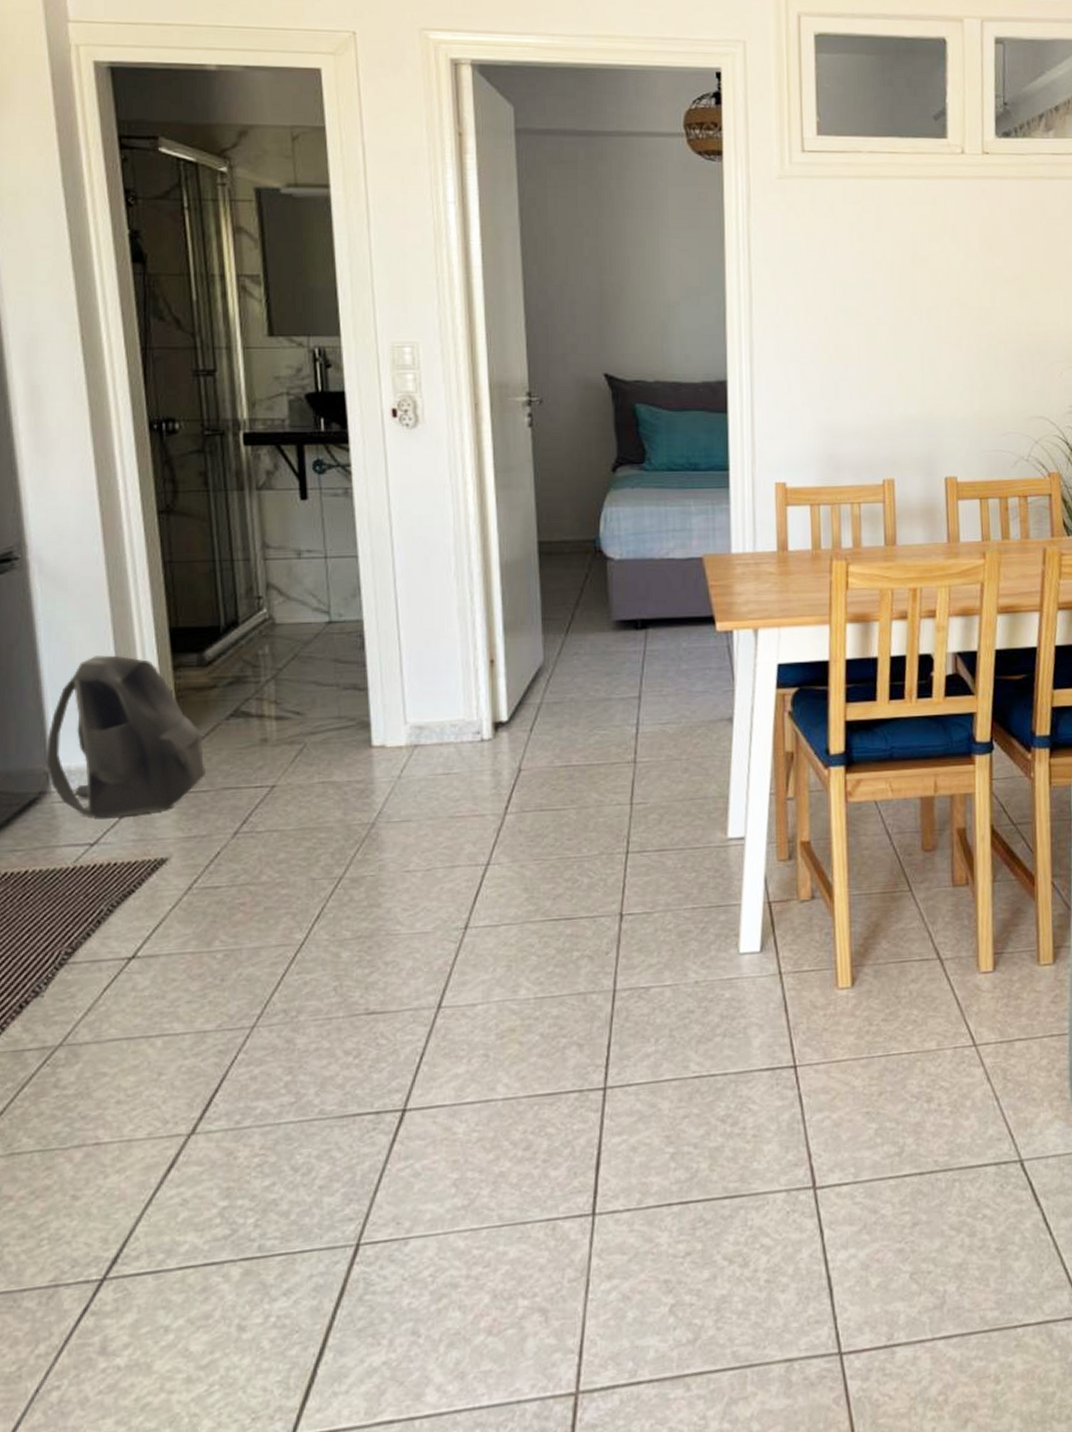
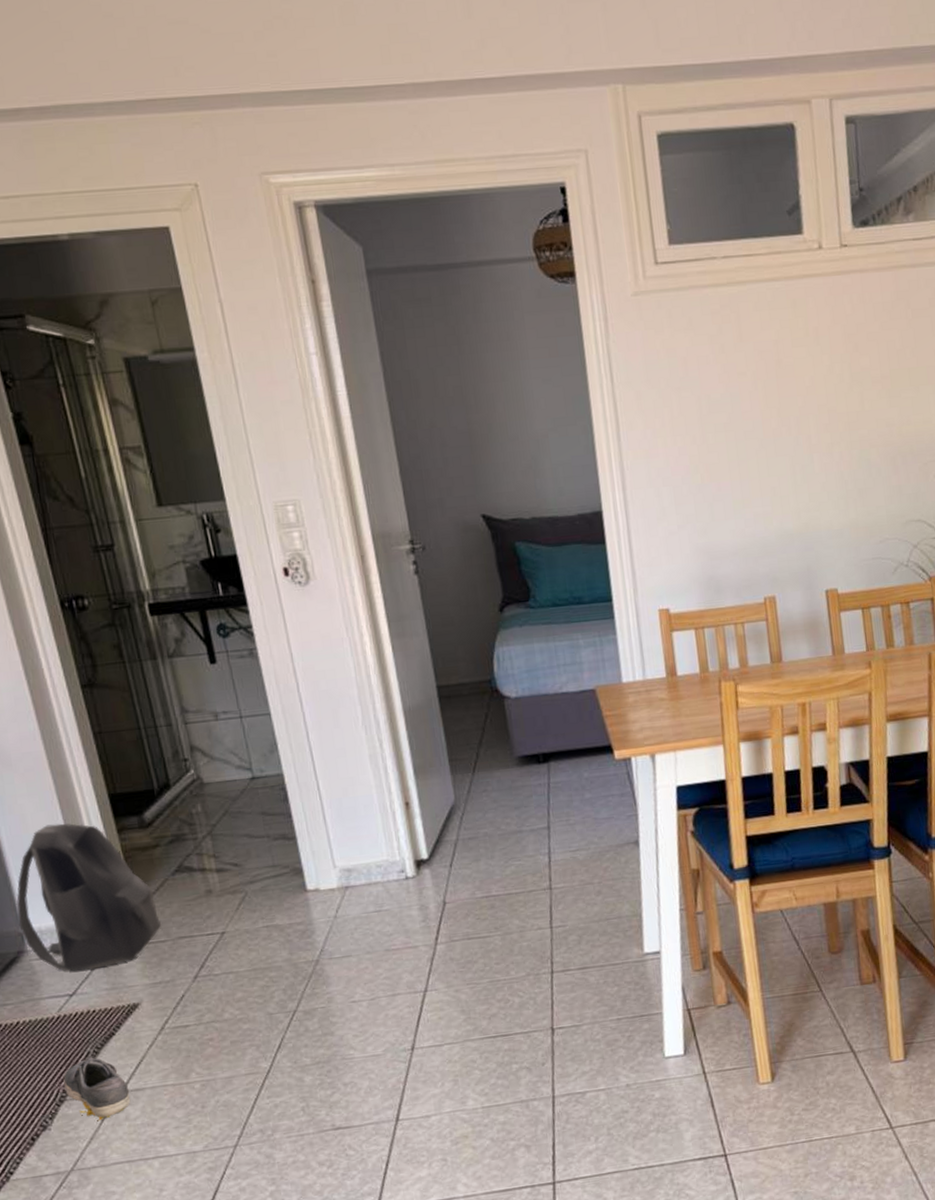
shoe: none [18,914,142,990] -> present [21,1055,131,1121]

